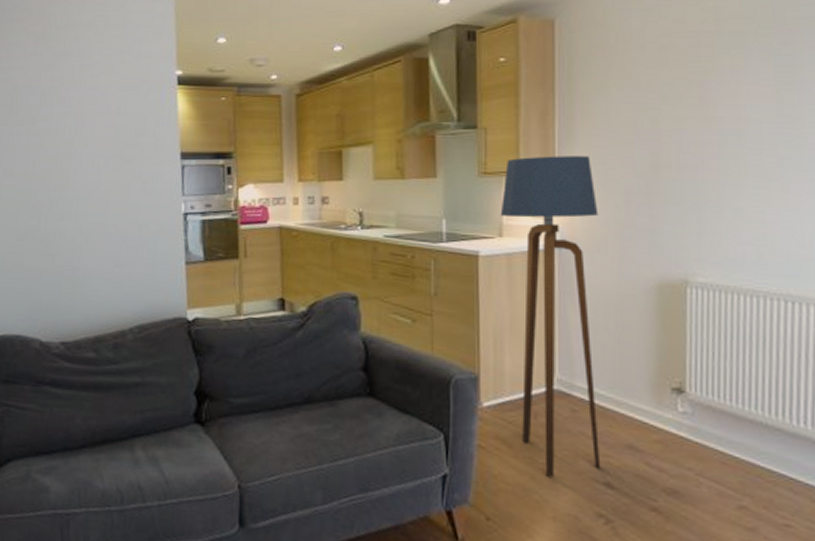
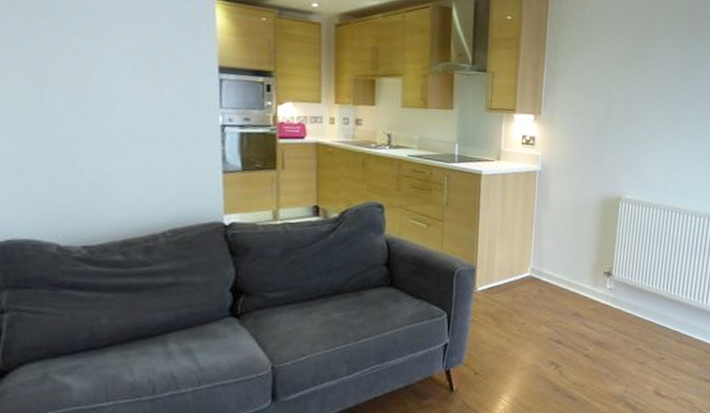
floor lamp: present [500,156,601,477] -> none [499,99,568,339]

